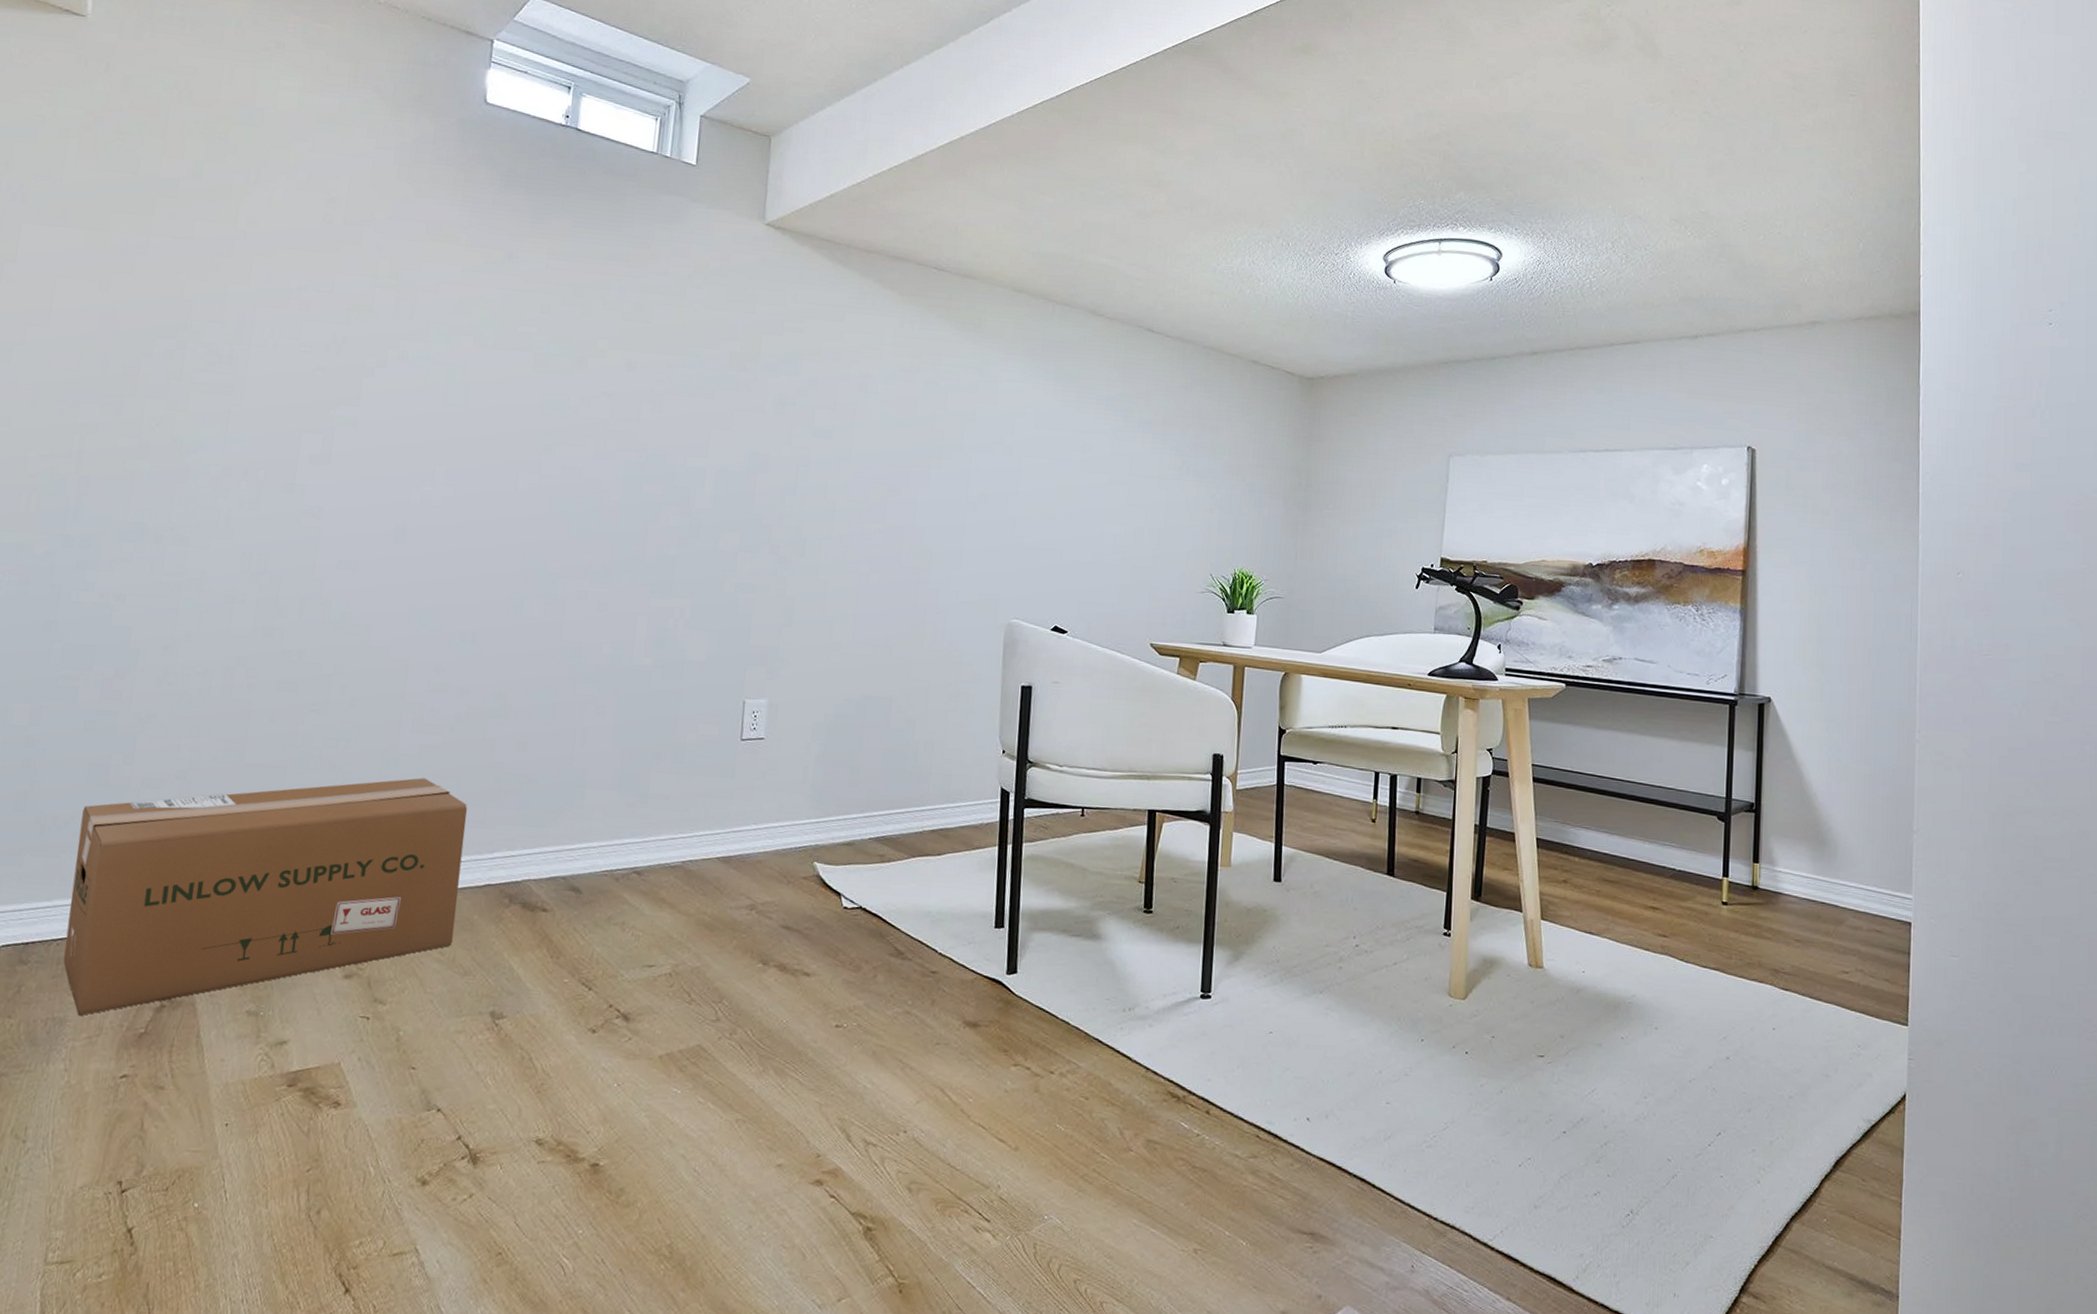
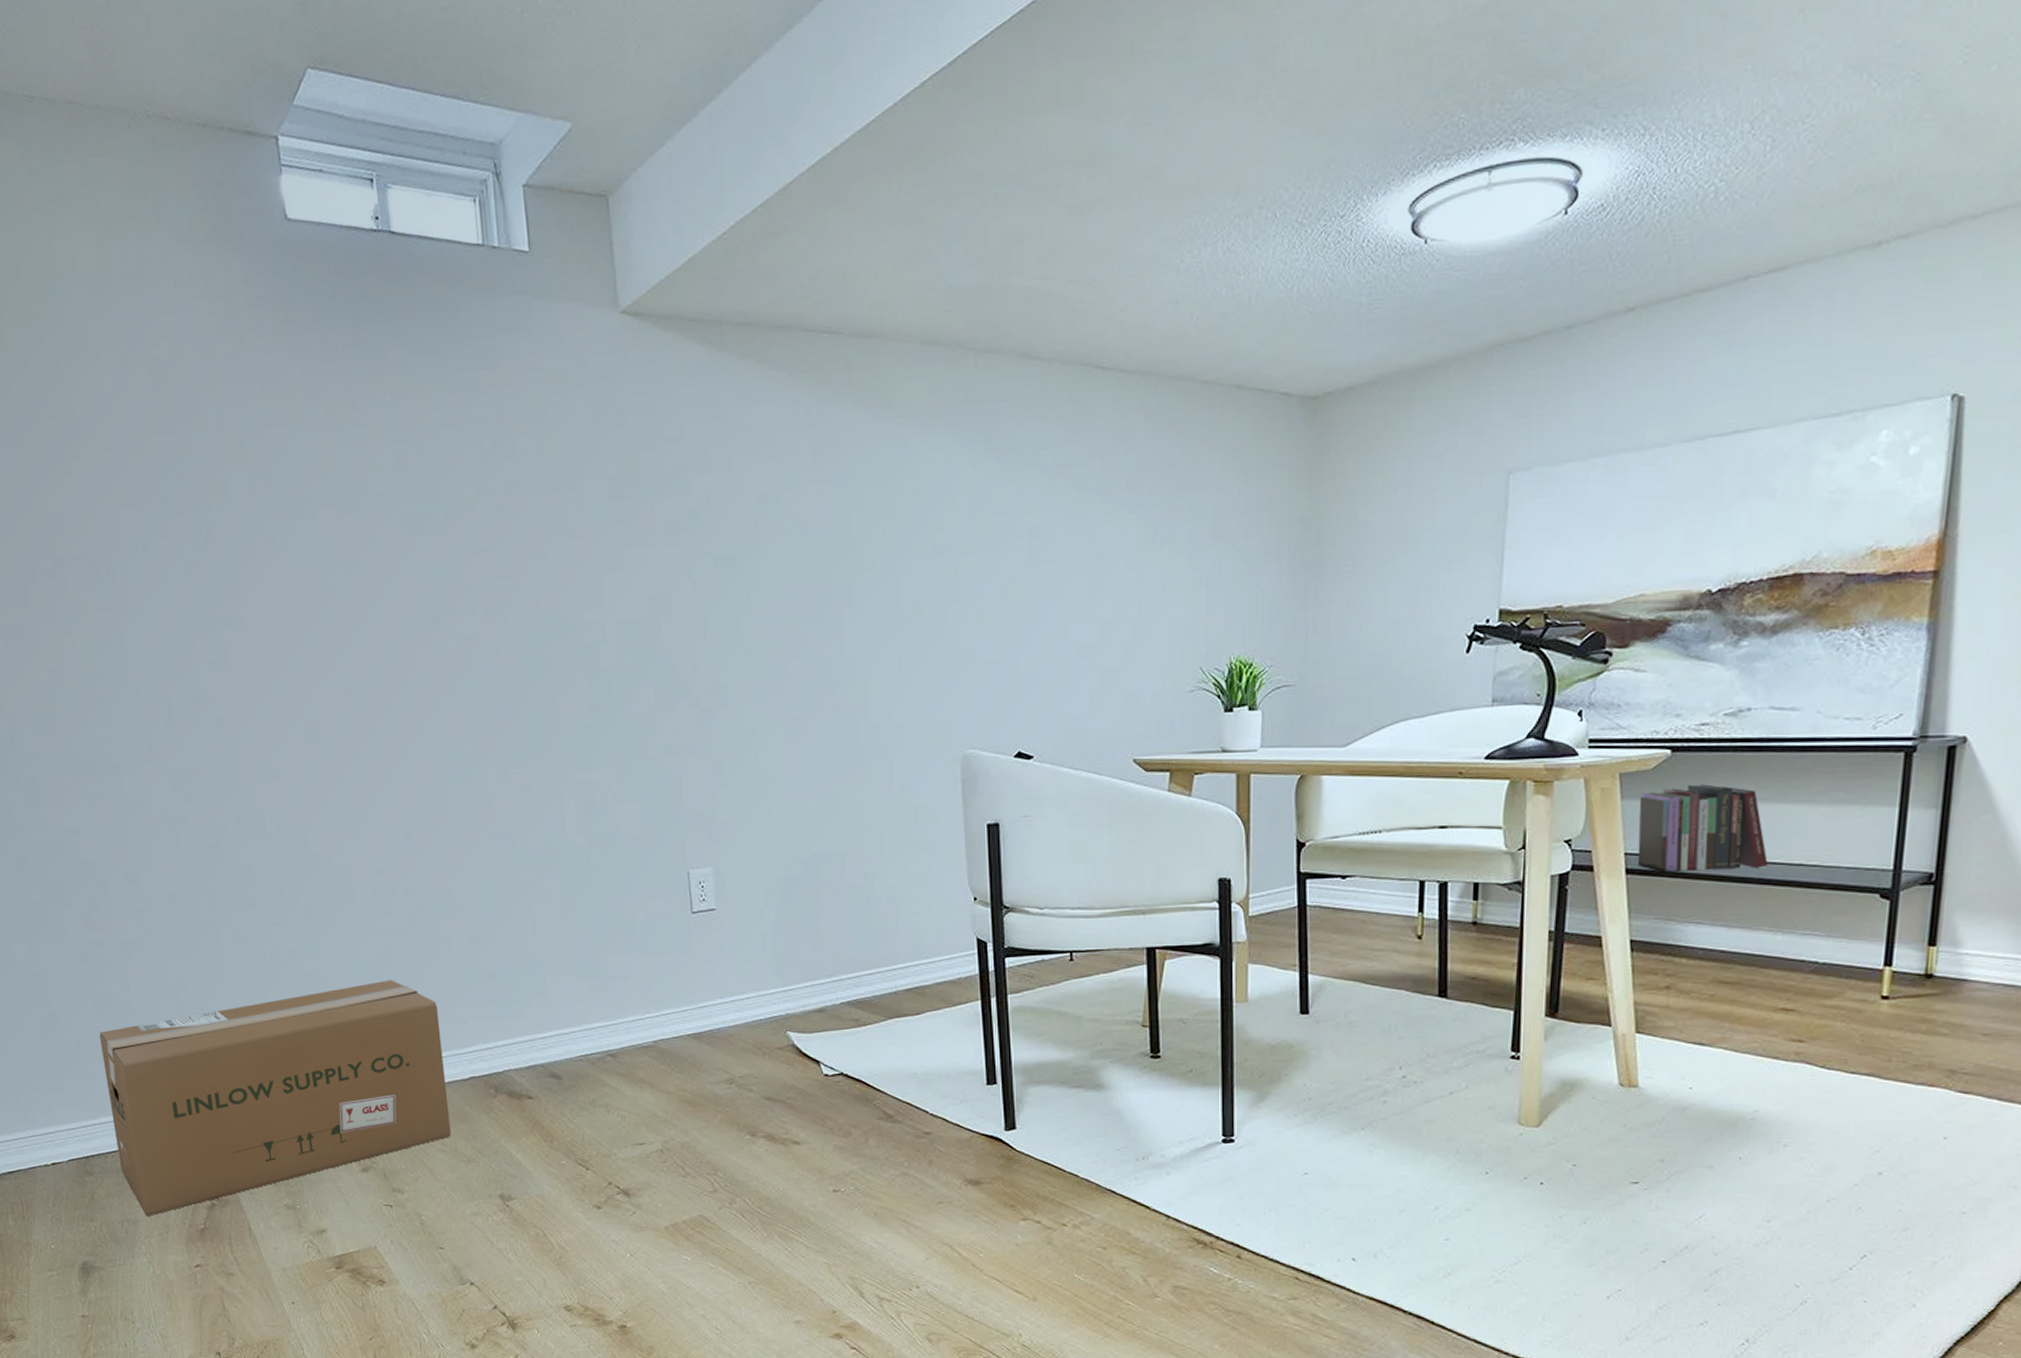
books: none [1541,713,1637,787] -> present [1637,784,1768,872]

